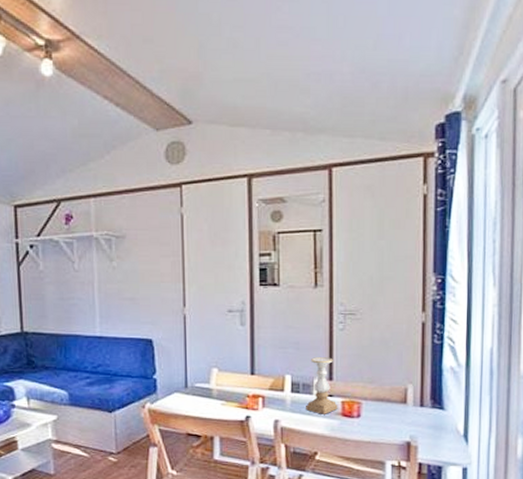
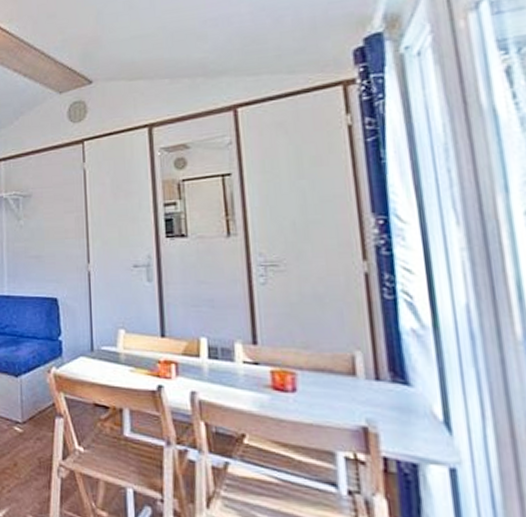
candle holder: present [306,357,338,414] -> none [227,317,267,387]

